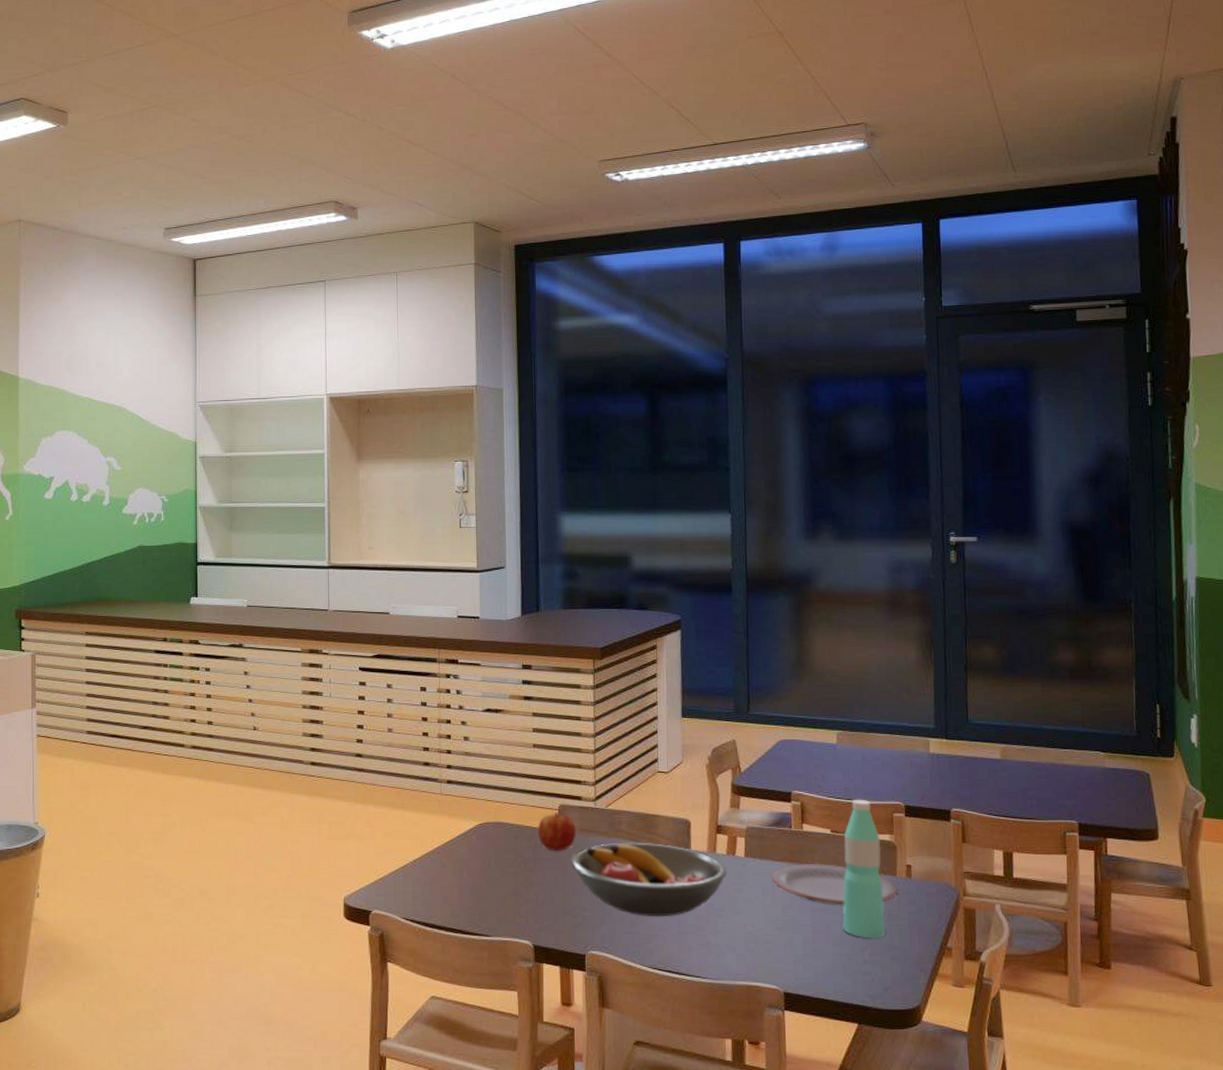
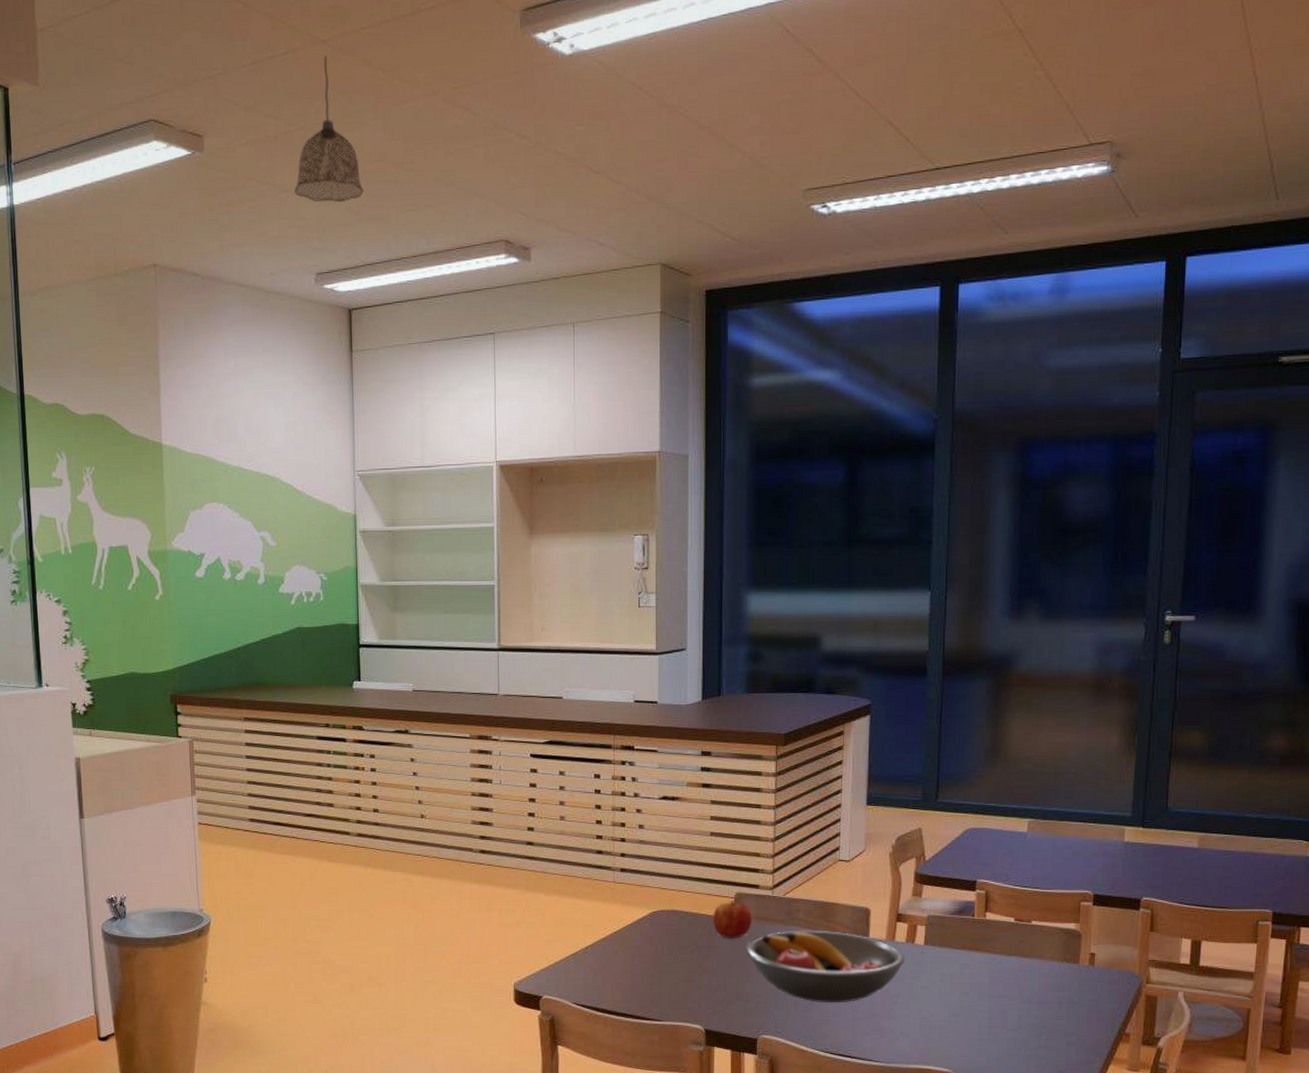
pendant lamp: none [147,47,209,168] -> present [294,55,364,202]
plate: present [771,863,898,906] -> none [950,951,1079,993]
water bottle: present [842,799,886,939] -> none [1020,888,1066,1025]

